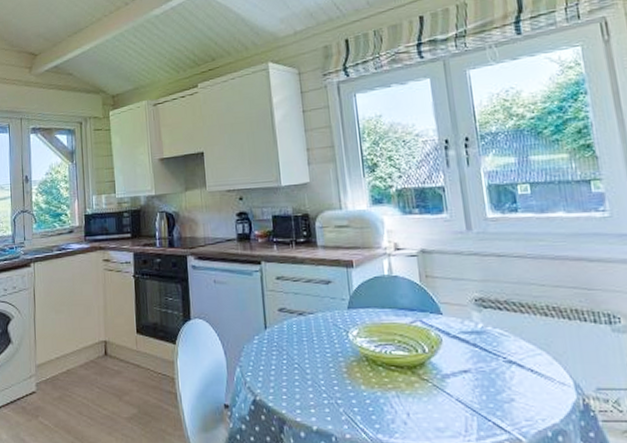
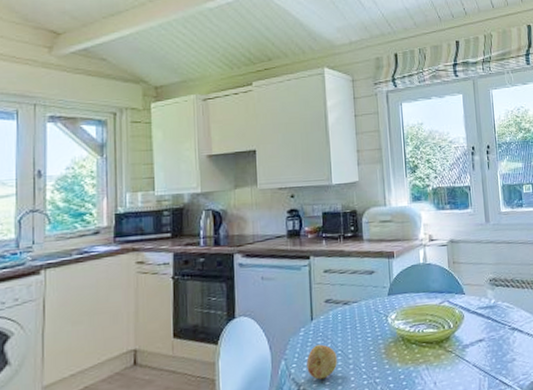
fruit: none [262,355,294,392] -> present [306,344,337,380]

